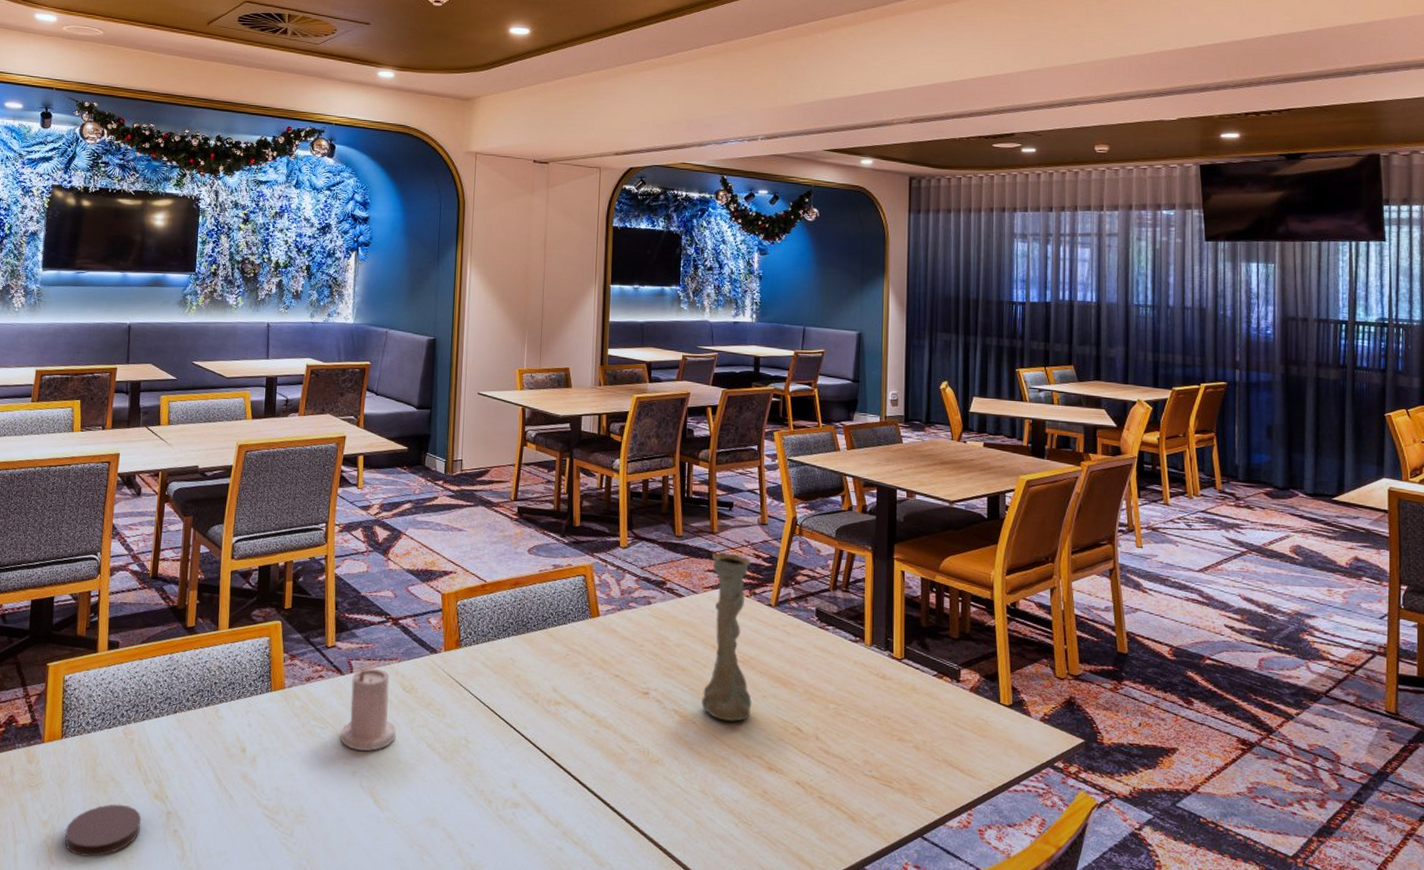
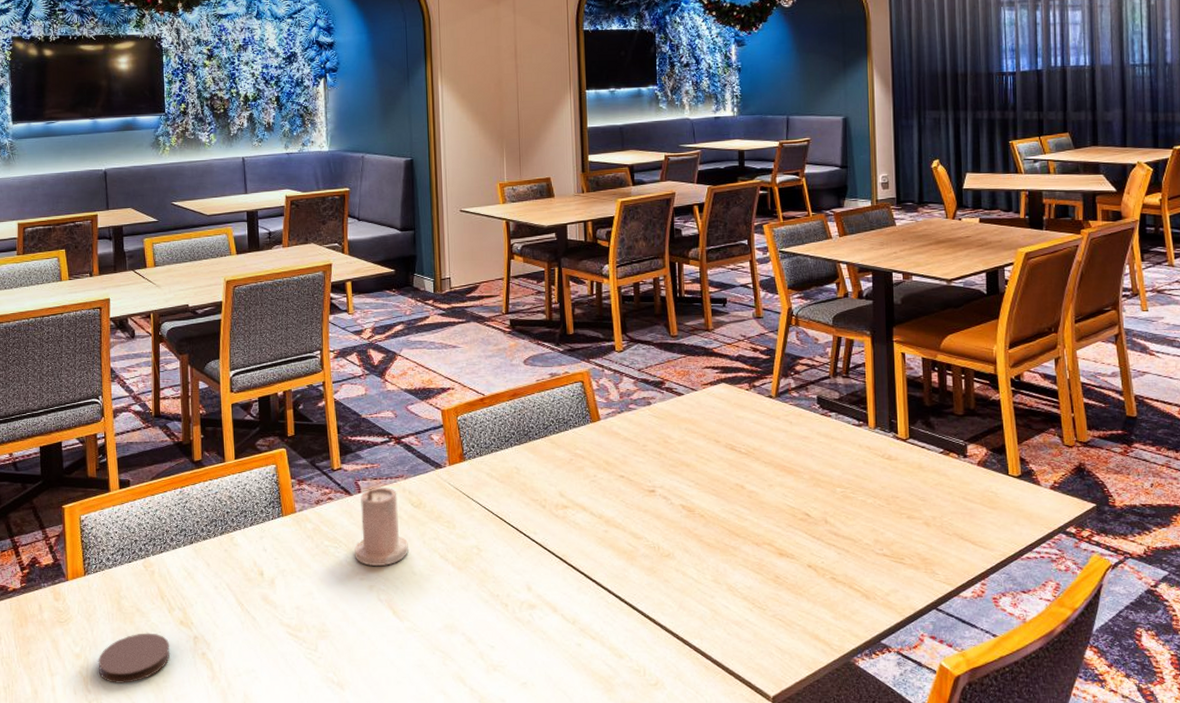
vase: present [701,552,752,721] -> none [708,348,759,512]

